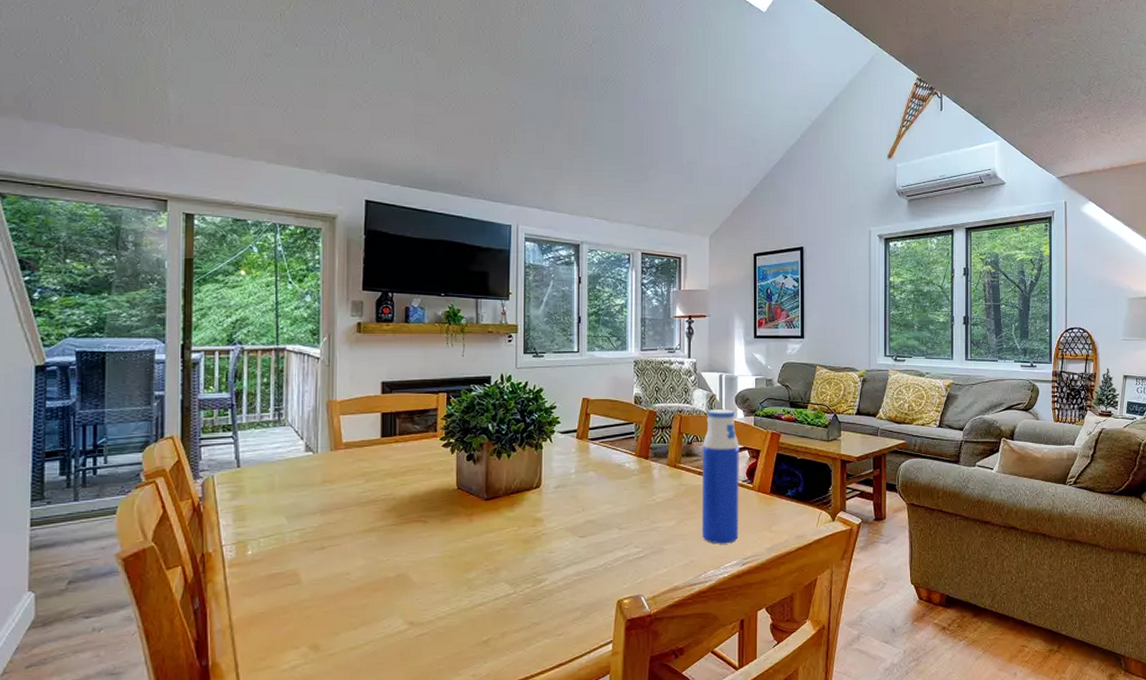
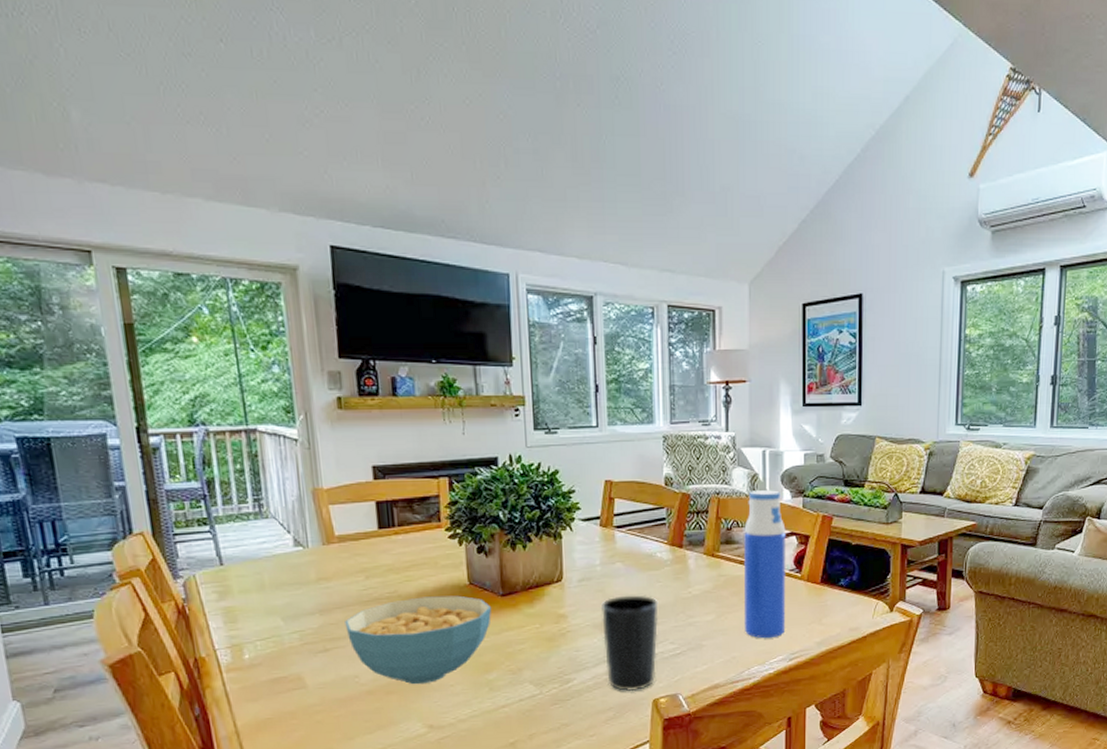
cereal bowl: none [342,499,476,583] -> present [345,595,492,685]
cup: none [573,501,625,592] -> present [600,595,659,691]

